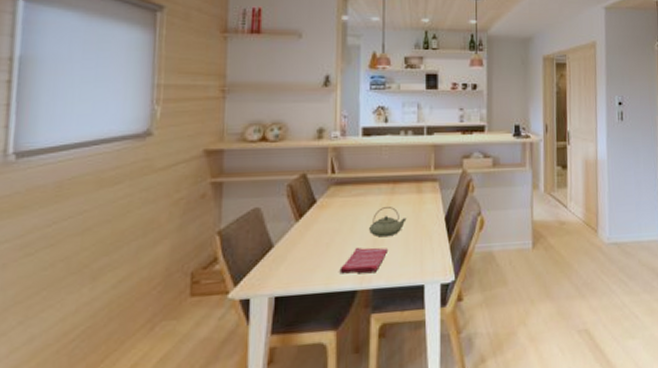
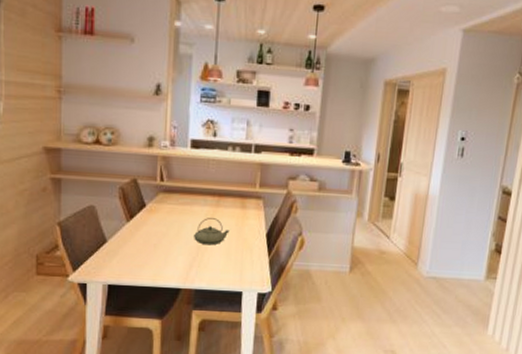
dish towel: present [339,247,389,274] -> none [165,251,211,276]

